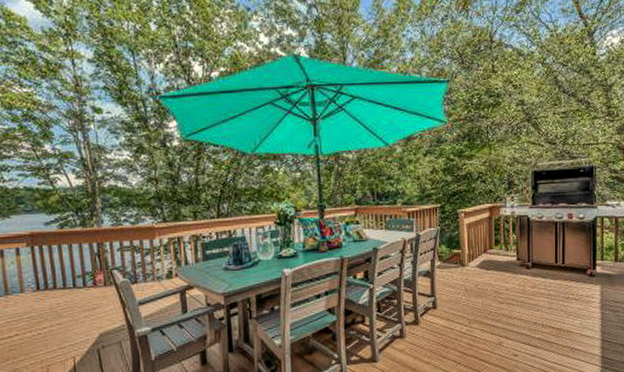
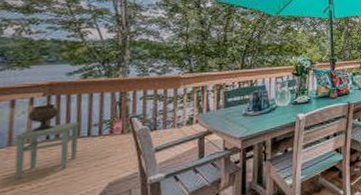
stool: none [10,273,67,326] -> present [14,122,80,180]
goblet: none [17,255,43,282] -> present [27,104,58,132]

